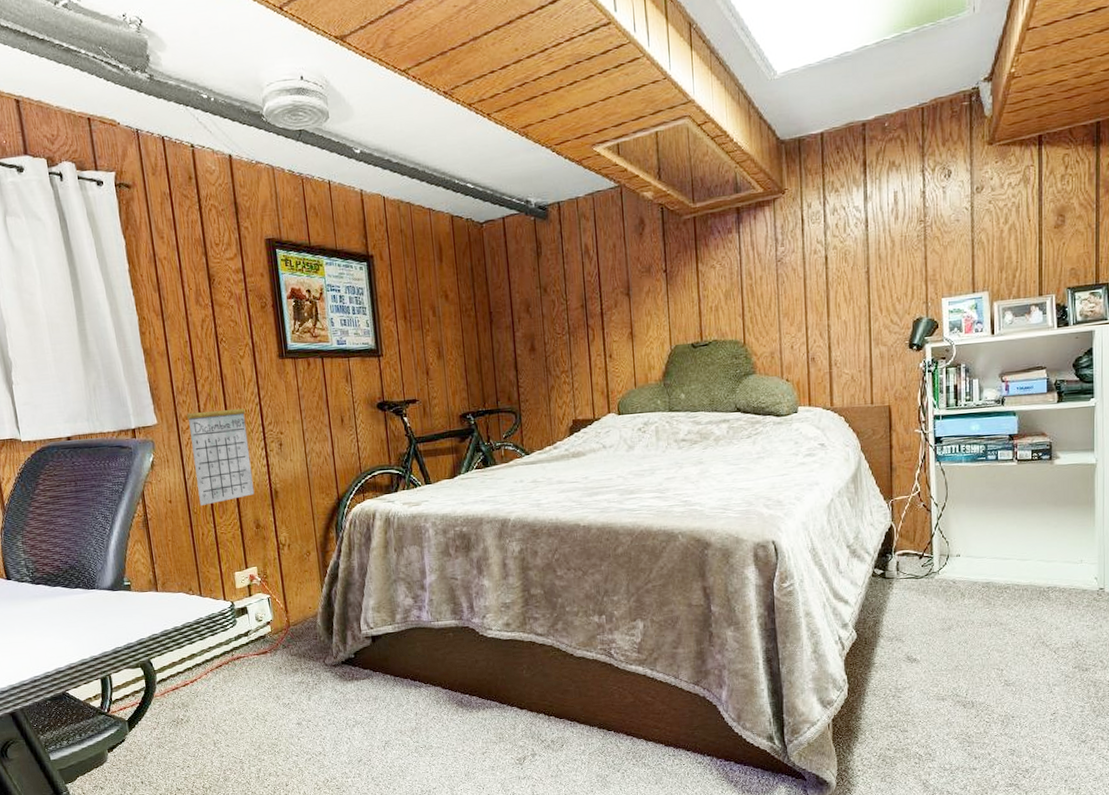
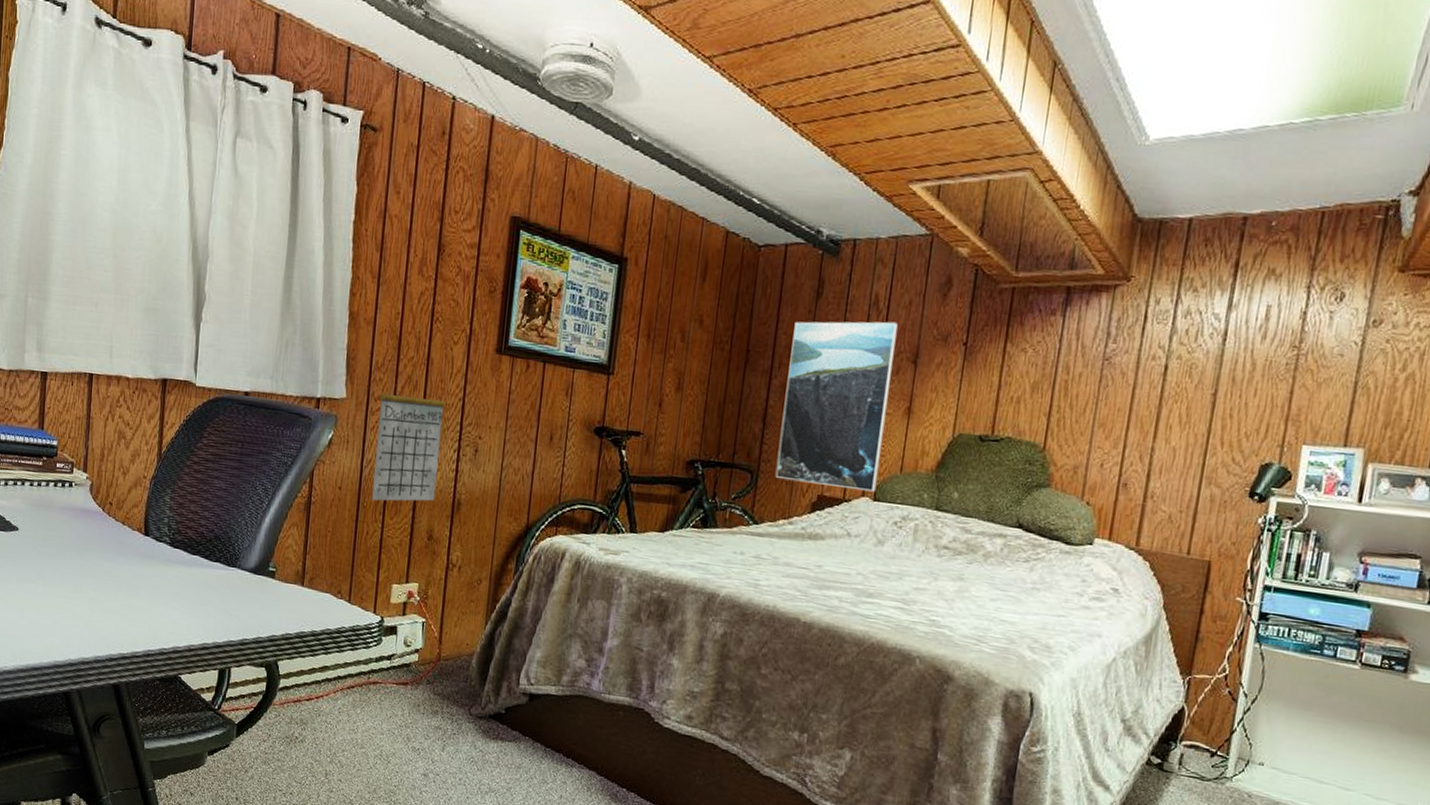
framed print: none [524,264,619,413] -> present [775,321,898,492]

